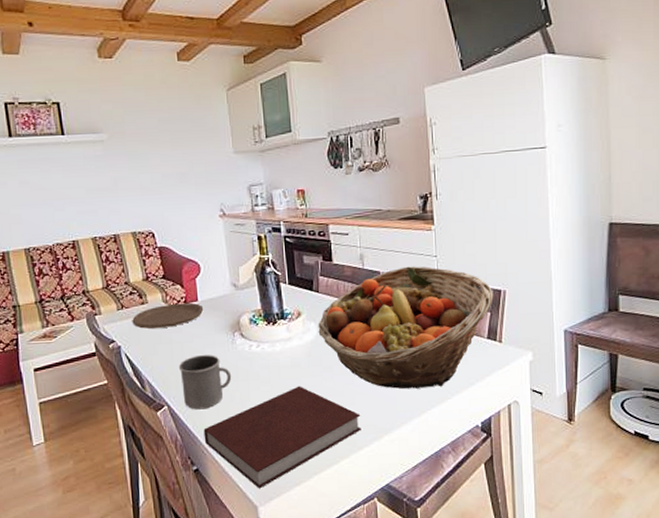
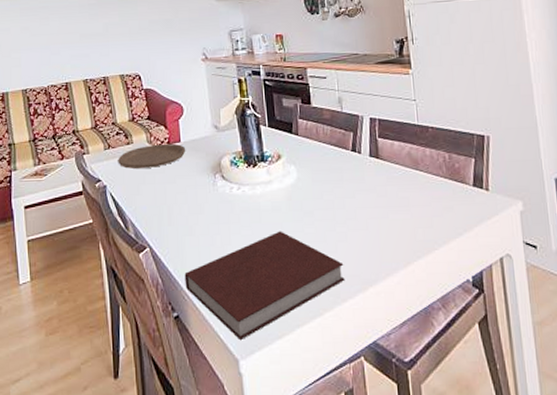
mug: present [178,355,232,410] -> none [161,196,213,253]
fruit basket: present [318,266,494,389] -> none [298,110,477,238]

